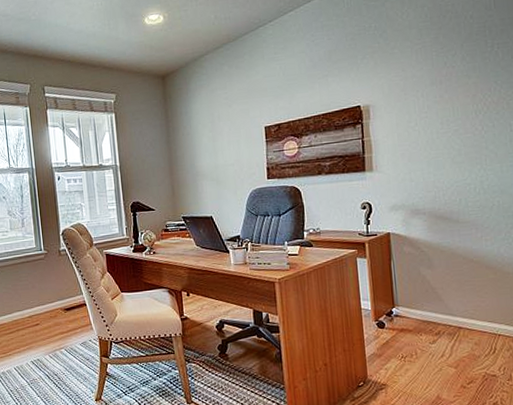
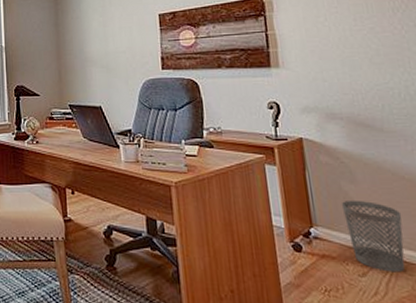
wastebasket: none [419,282,468,338] -> present [341,200,405,273]

